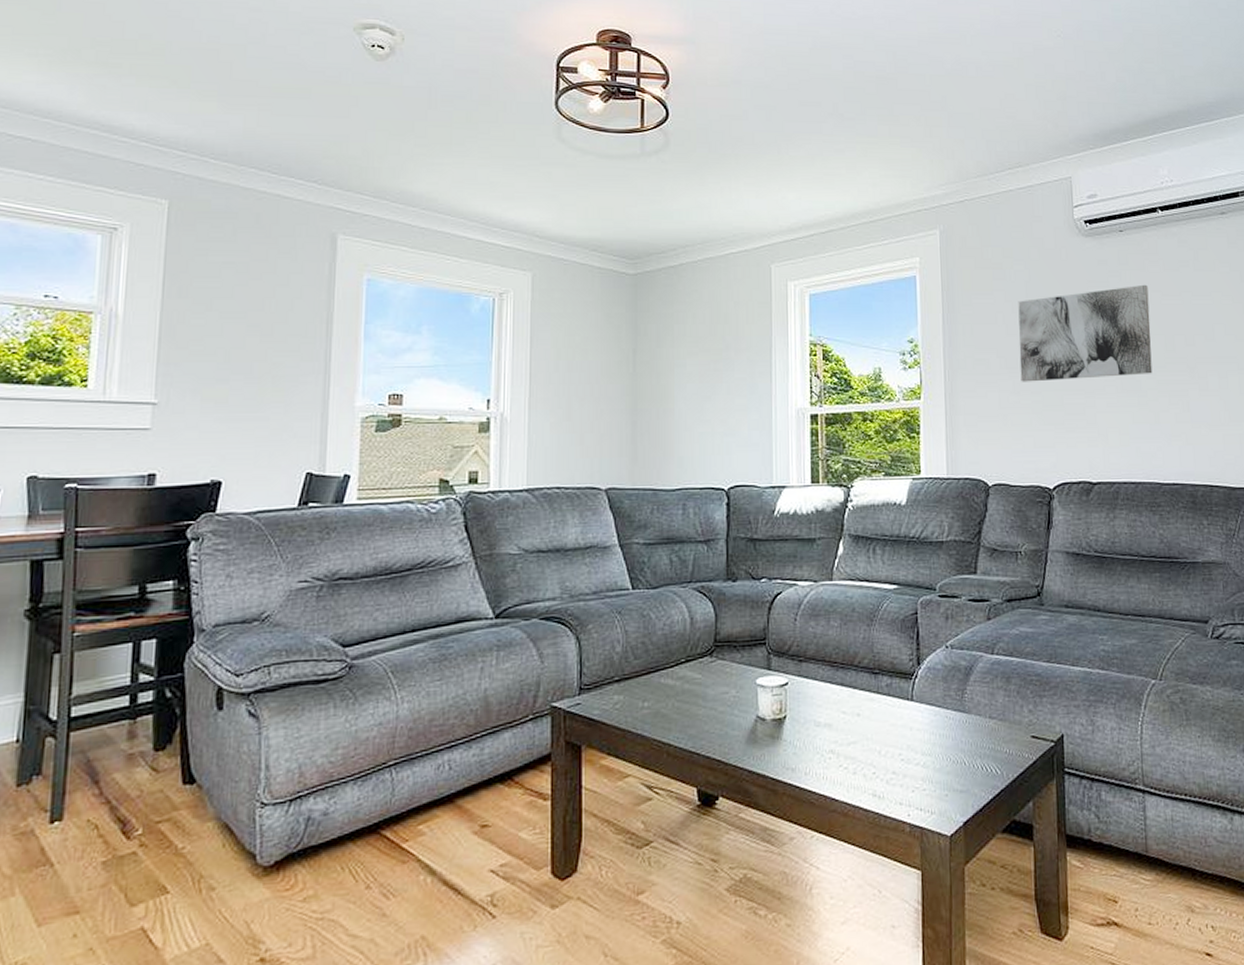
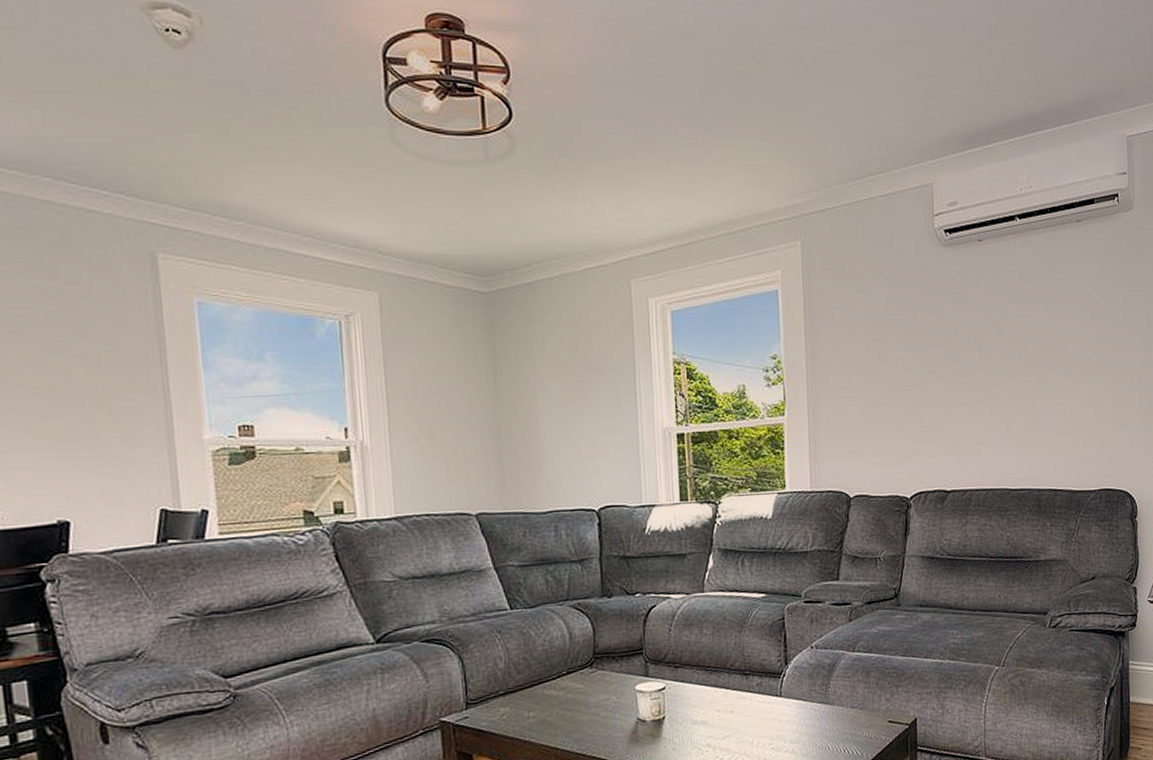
wall art: present [1018,284,1153,382] -> none [879,295,1006,396]

